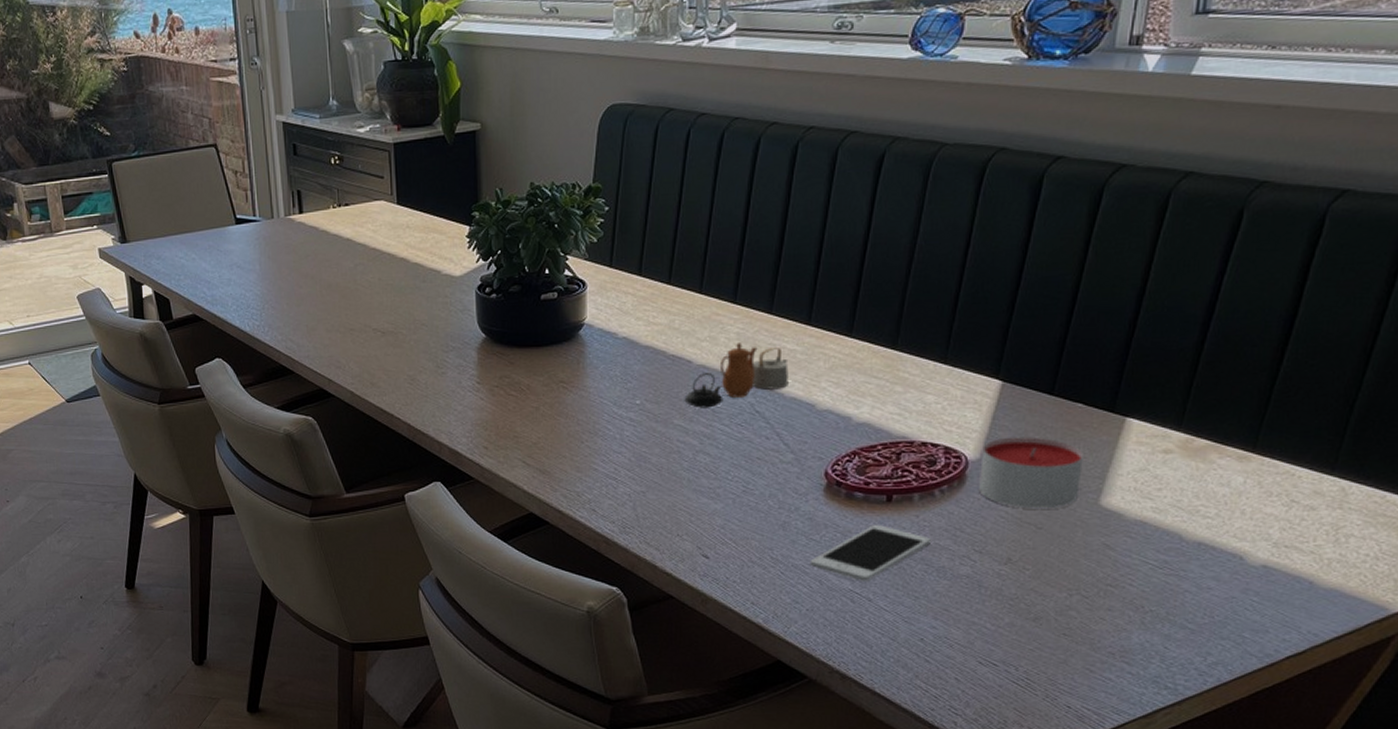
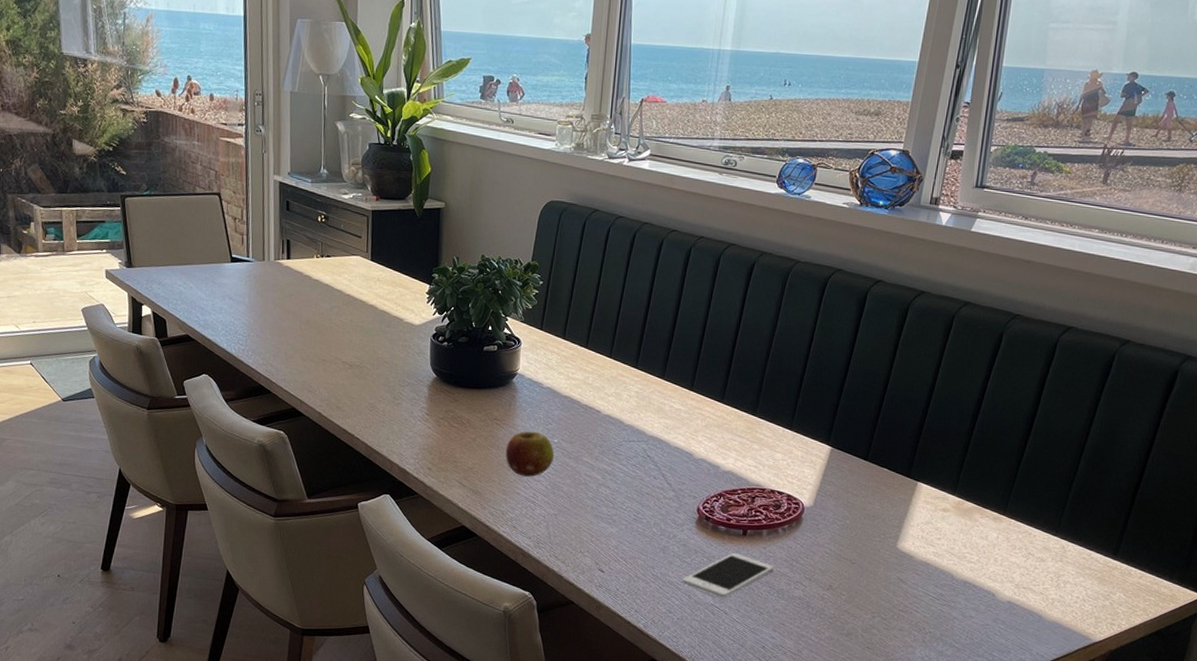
fruit: none [576,392,638,448] -> present [505,431,555,477]
teapot: present [684,343,789,408] -> none [592,400,675,450]
candle: present [979,437,1083,509] -> none [811,490,887,549]

